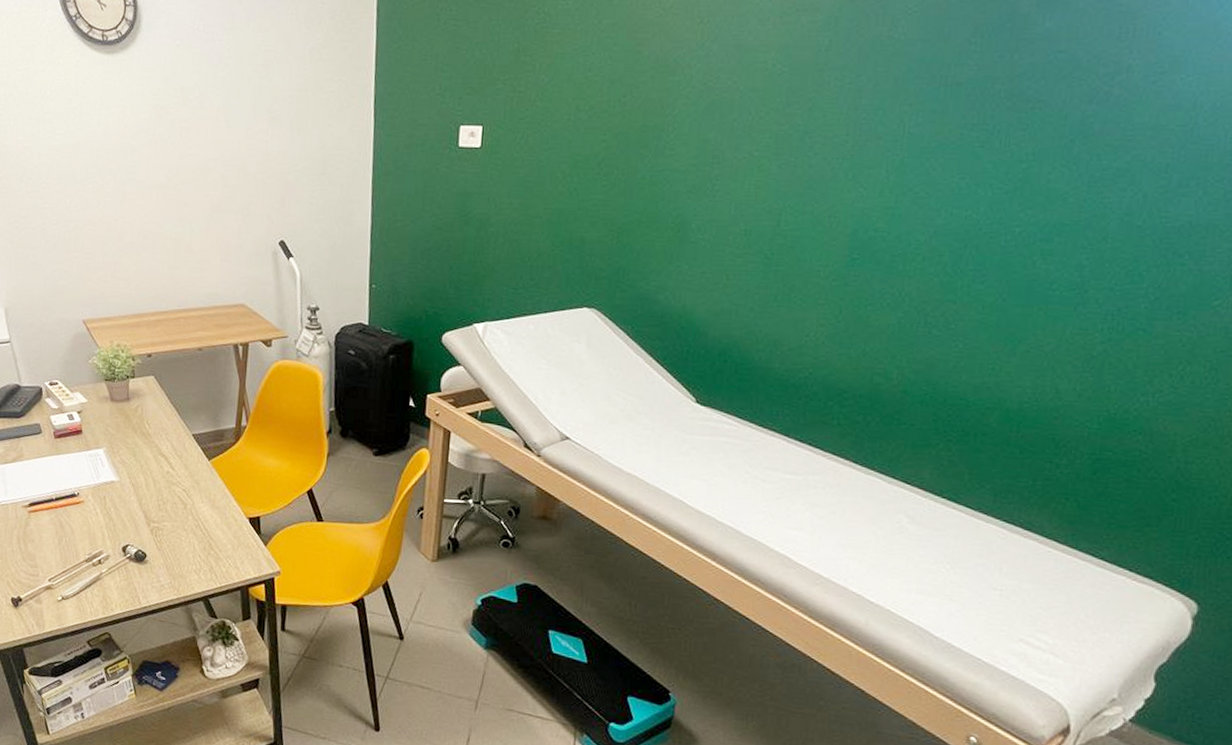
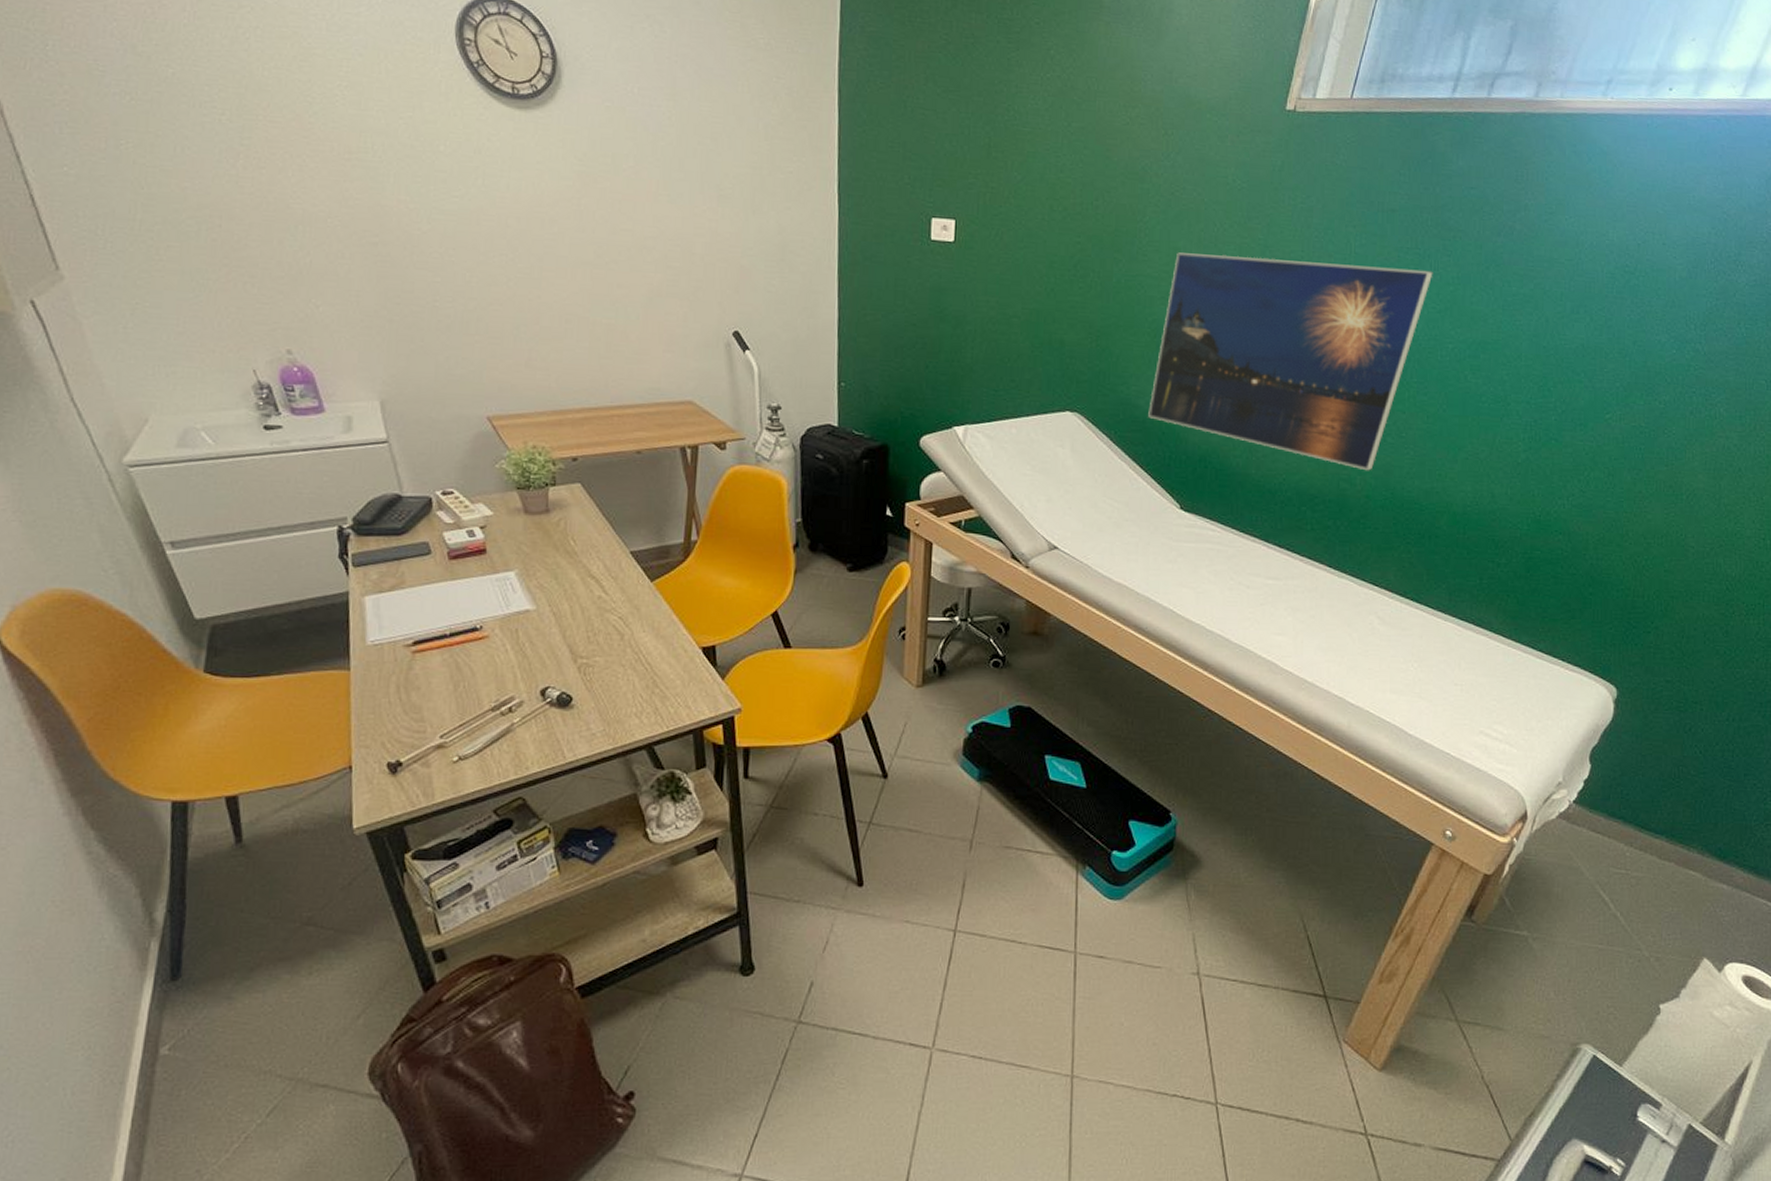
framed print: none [667,144,1003,365] -> present [1148,252,1433,471]

